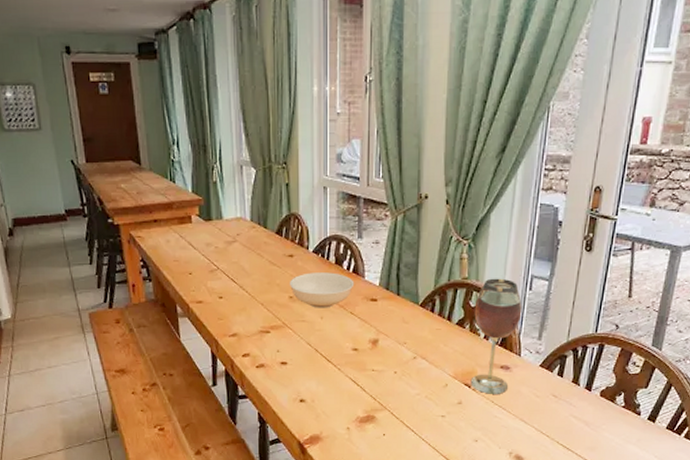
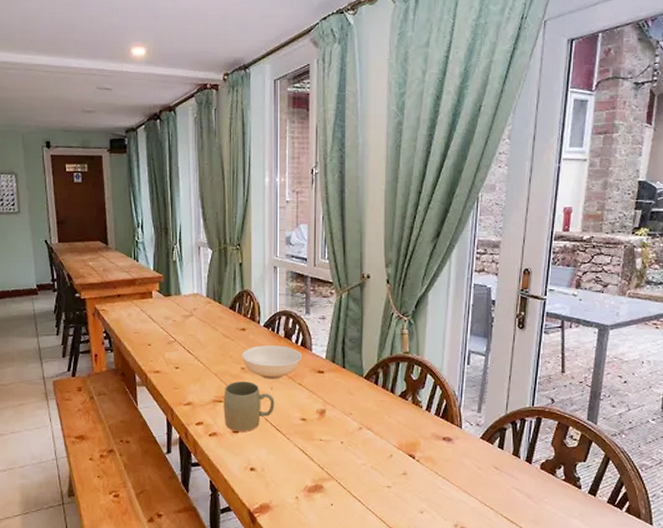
mug: none [271,311,325,363] -> present [223,381,275,431]
wineglass: present [470,278,522,394] -> none [414,353,461,465]

